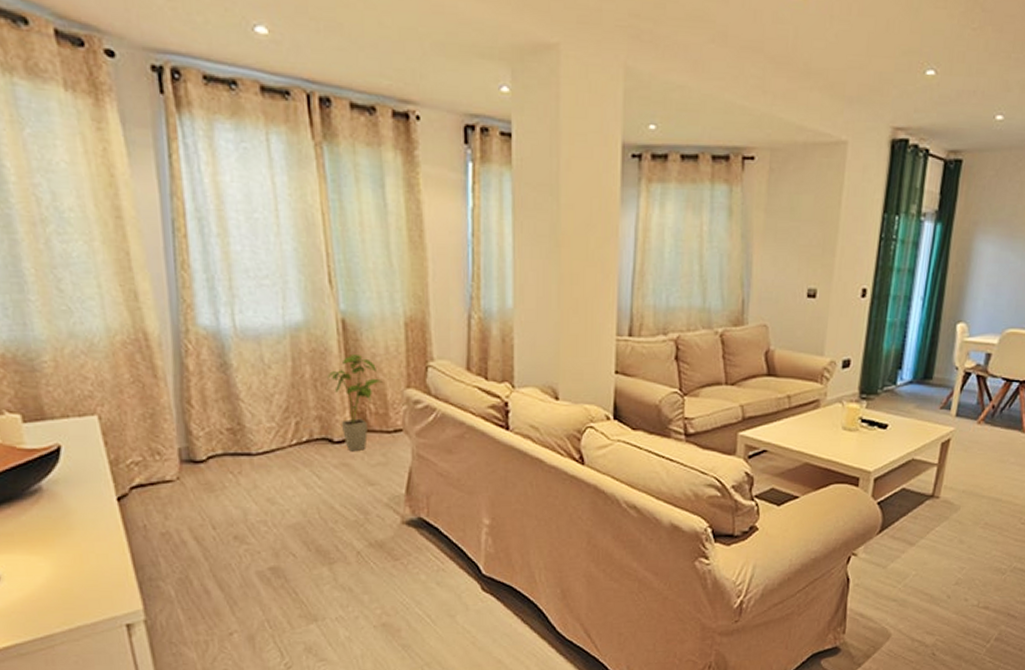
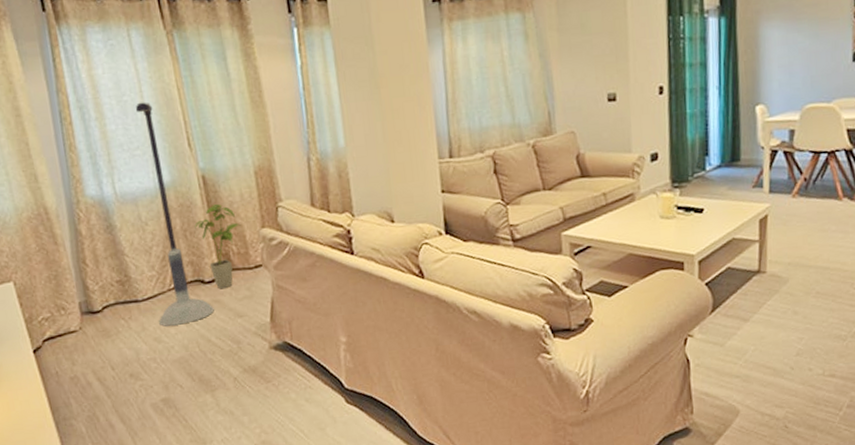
floor lamp: none [267,223,341,486] -> present [135,102,214,326]

